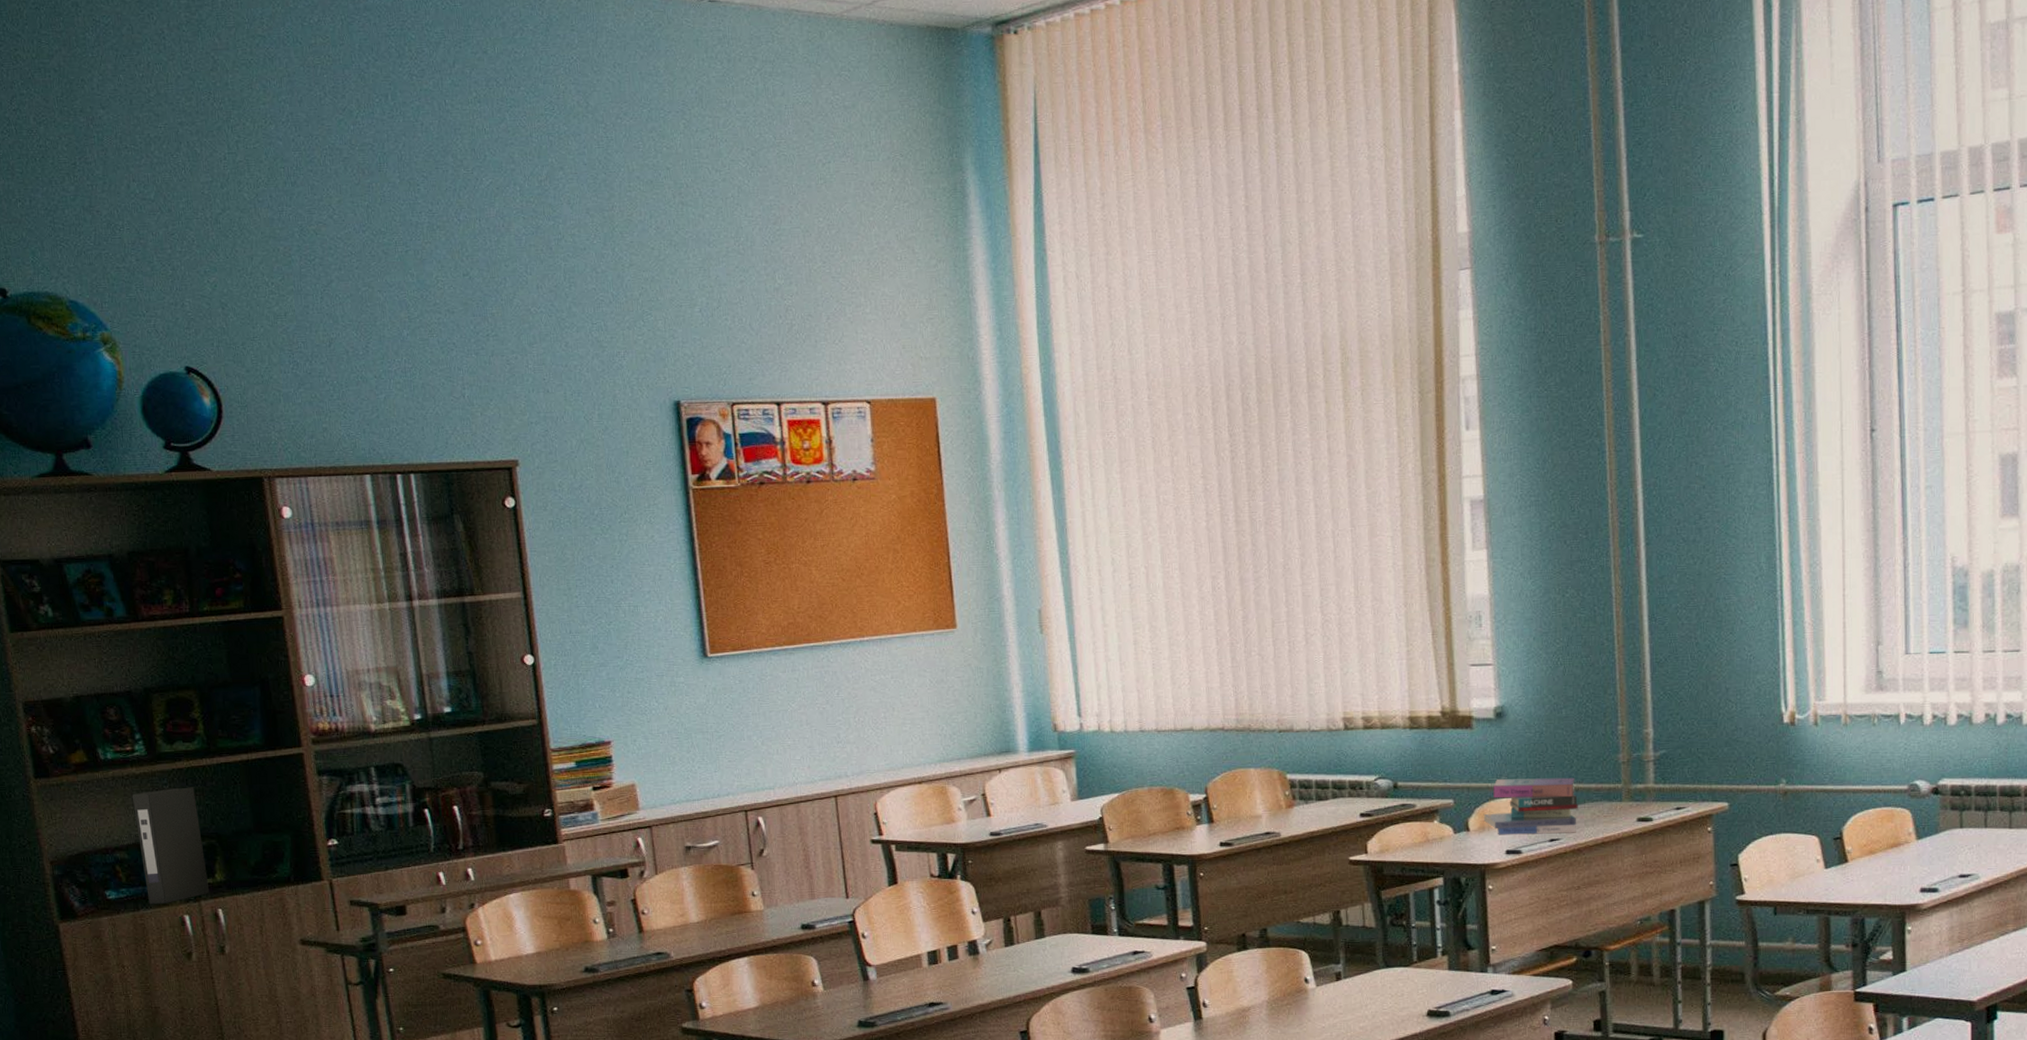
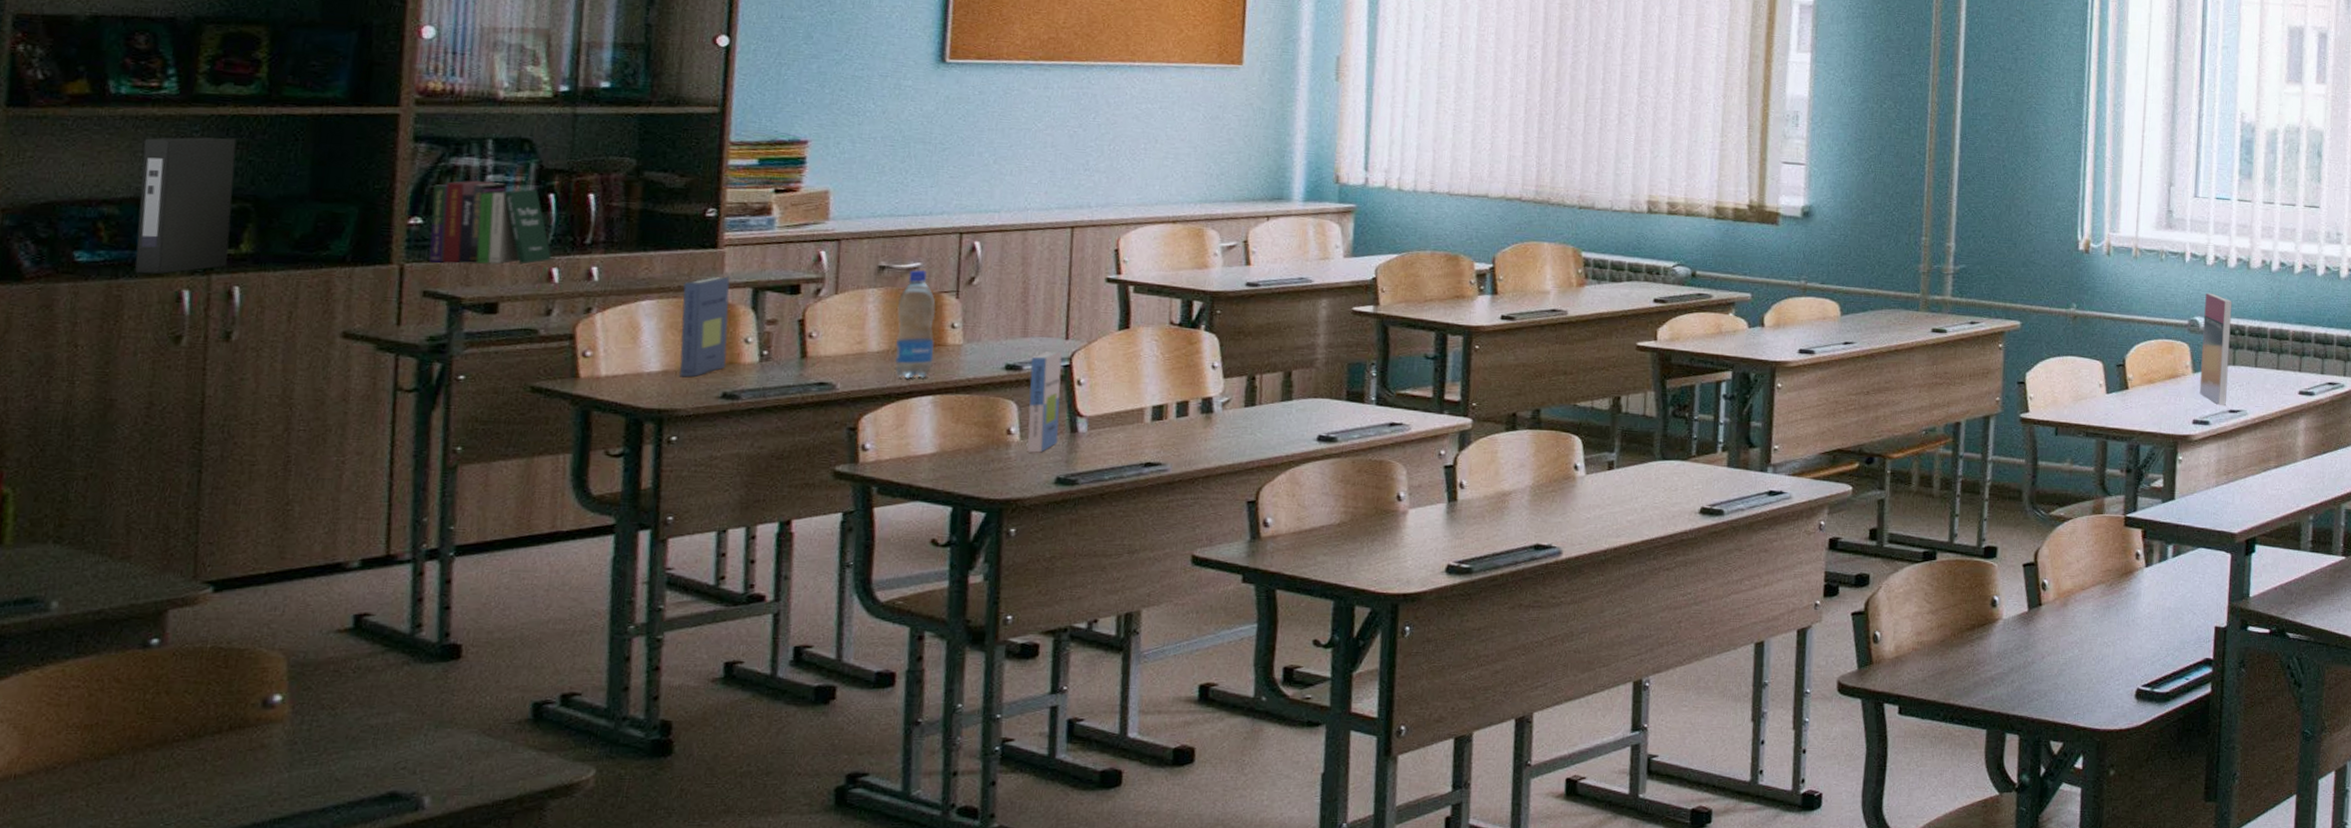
books: none [340,803,437,877] -> present [429,180,552,265]
book: none [539,867,583,957] -> present [679,276,730,378]
bottle: none [706,847,743,944] -> present [895,270,936,379]
book: none [821,909,854,1001] -> present [1027,351,1062,453]
books: present [1483,777,1578,835] -> none [1779,278,1875,338]
book: none [1925,754,1955,871] -> present [2199,292,2233,405]

